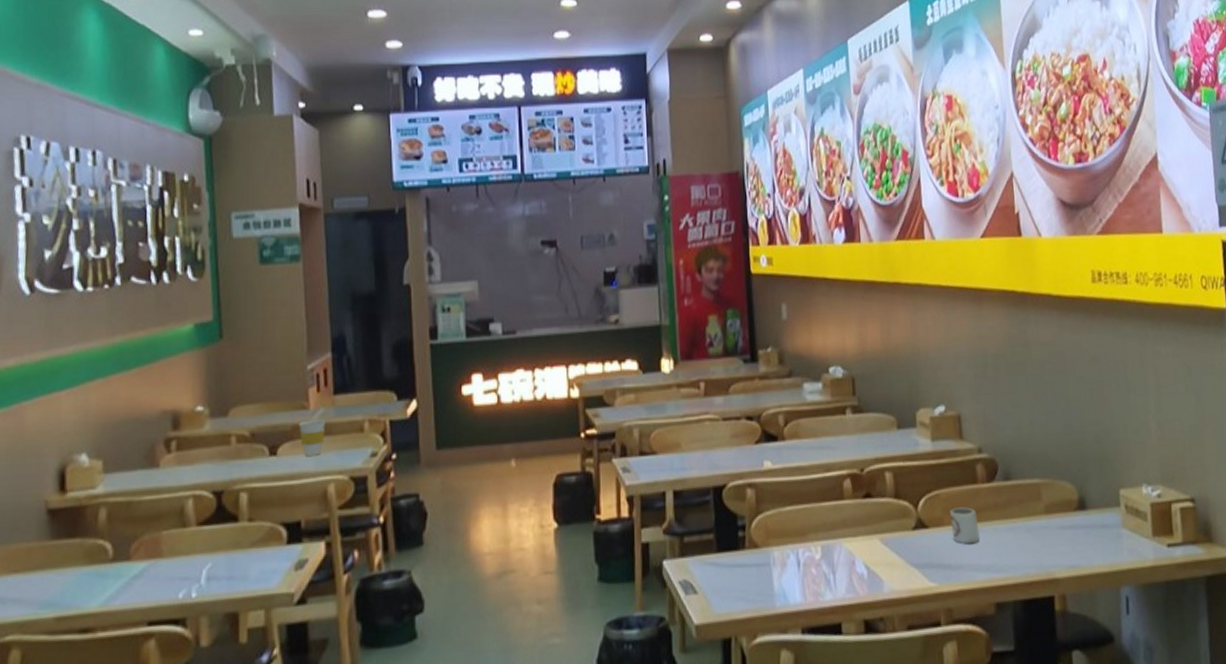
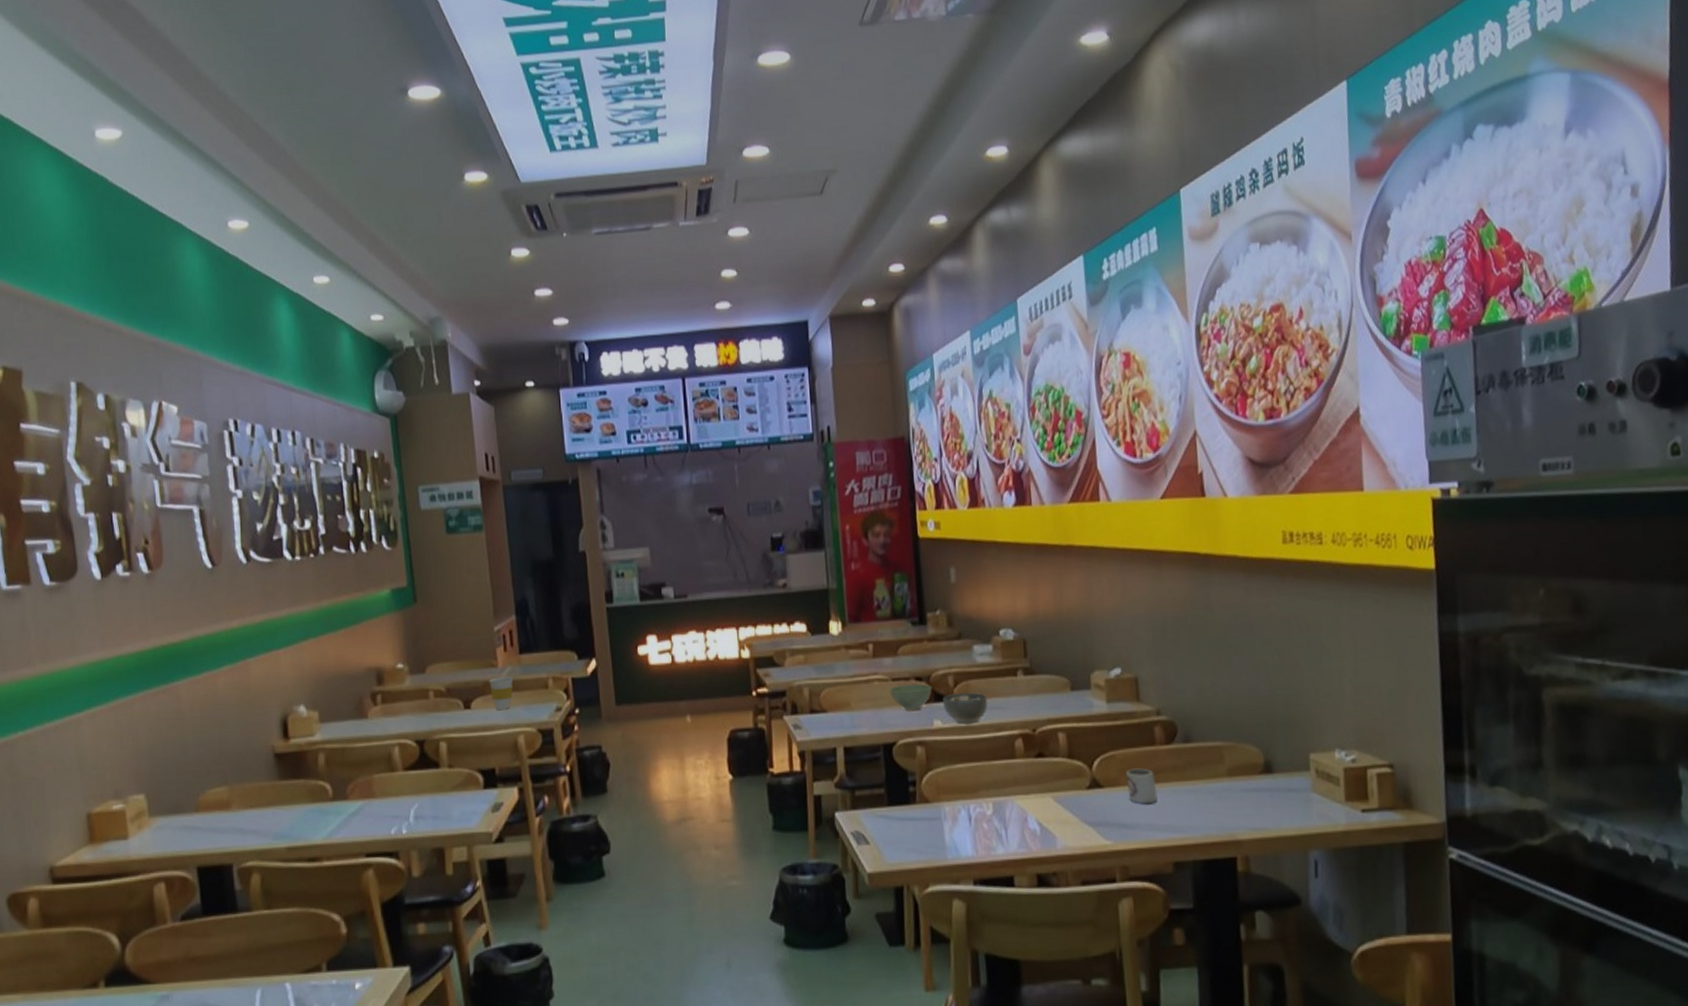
bowl: none [720,423,763,452] -> present [889,683,933,712]
soup bowl: none [773,431,818,465] -> present [943,692,988,724]

